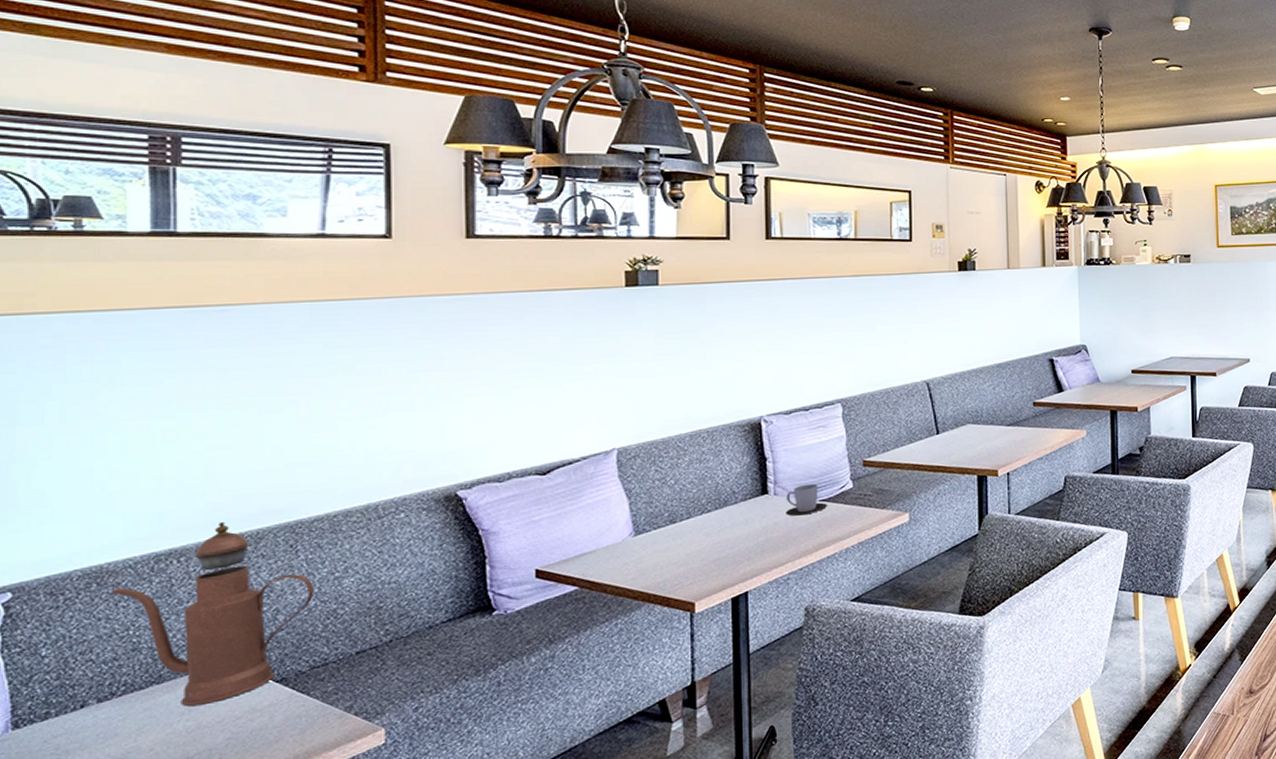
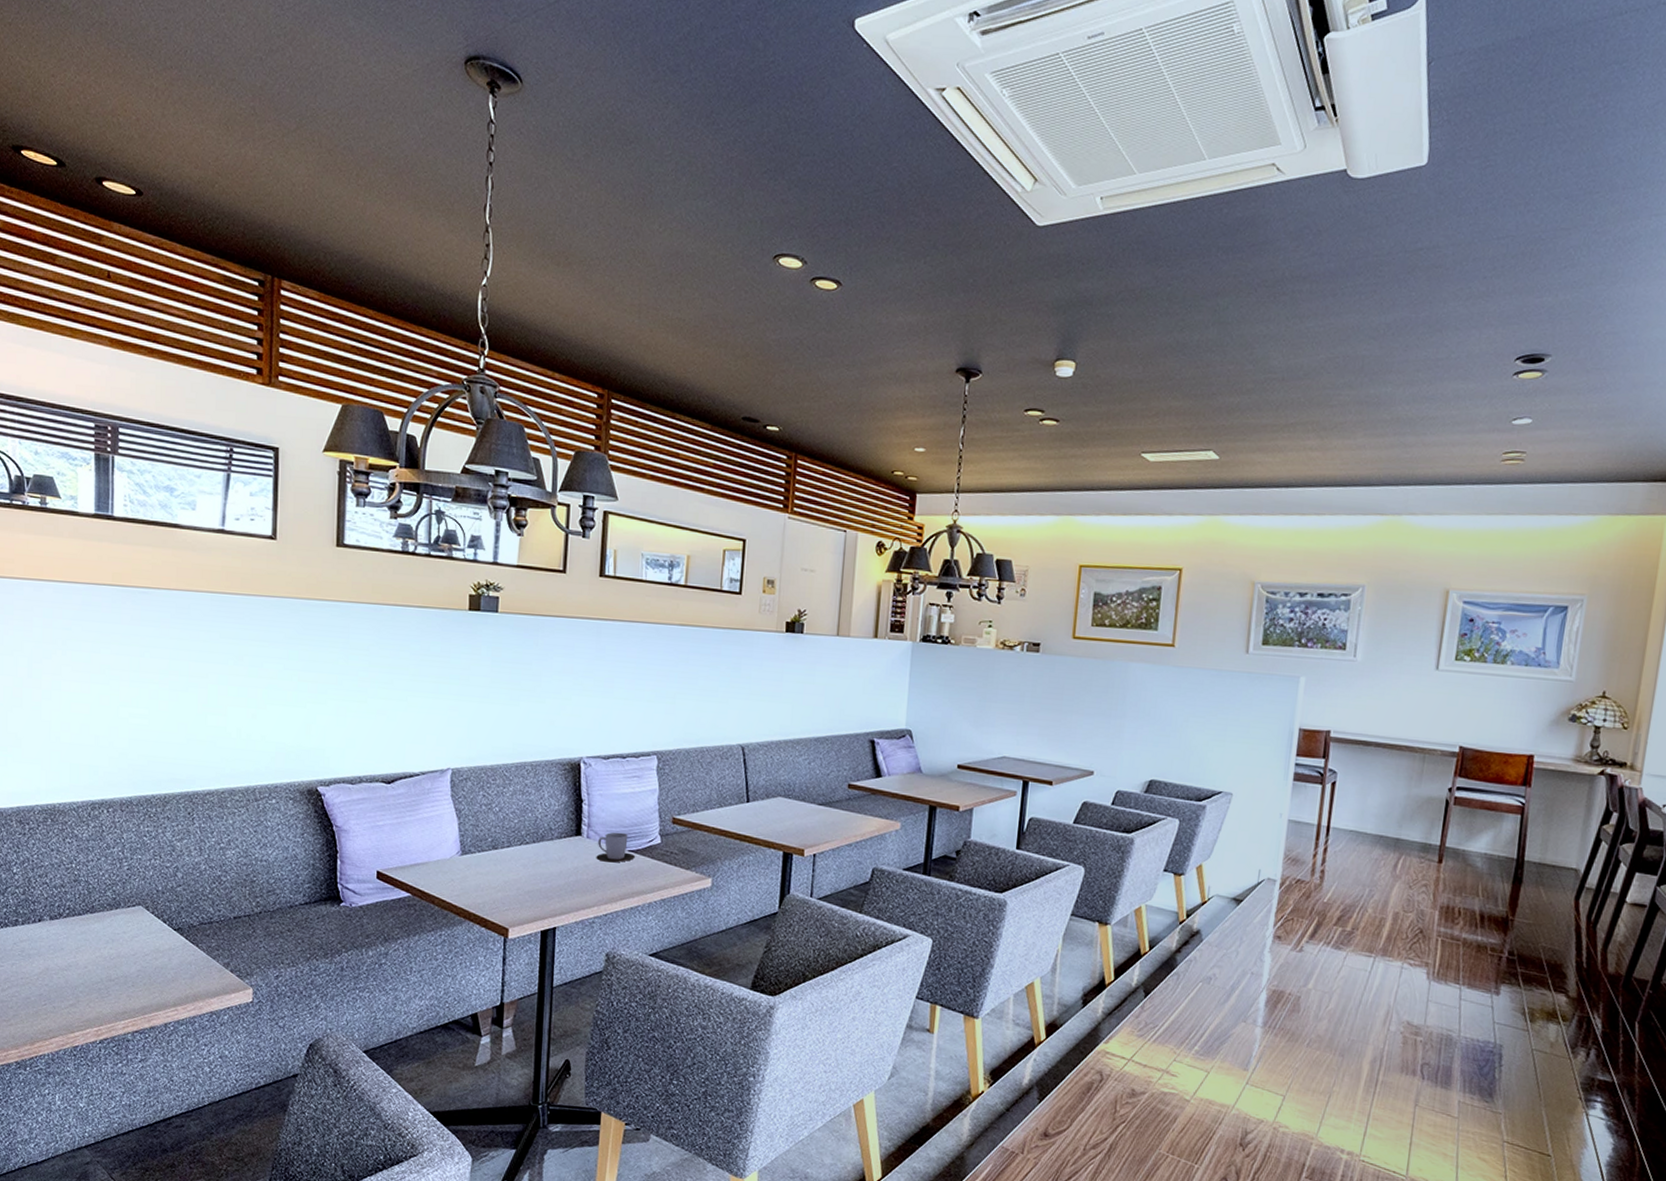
coffeepot: present [112,521,314,706] -> none [61,782,205,938]

